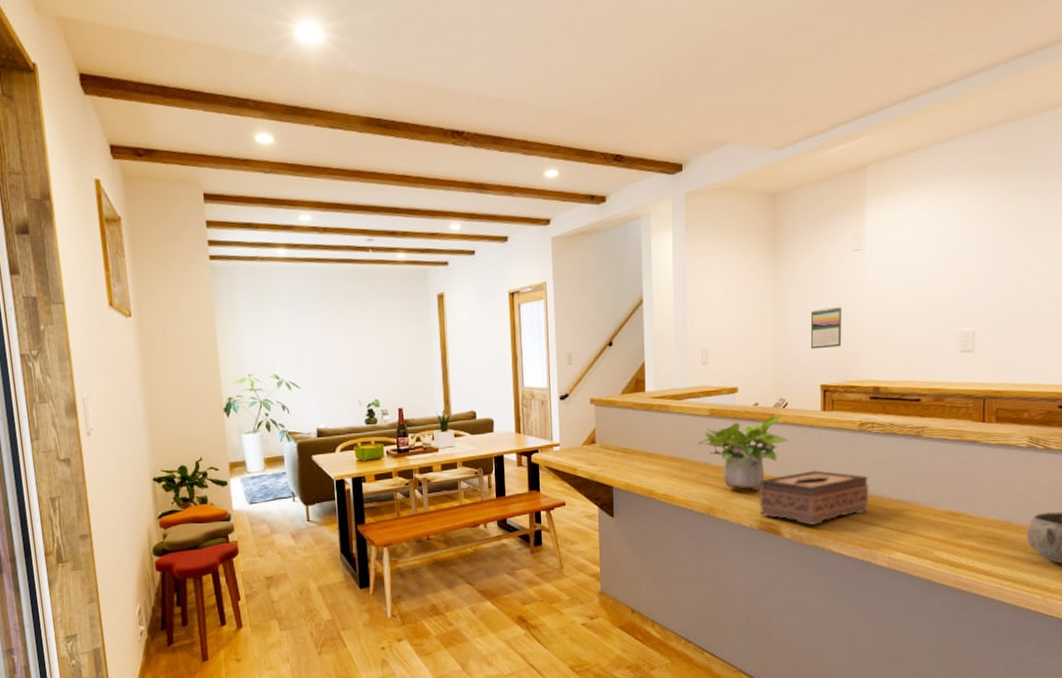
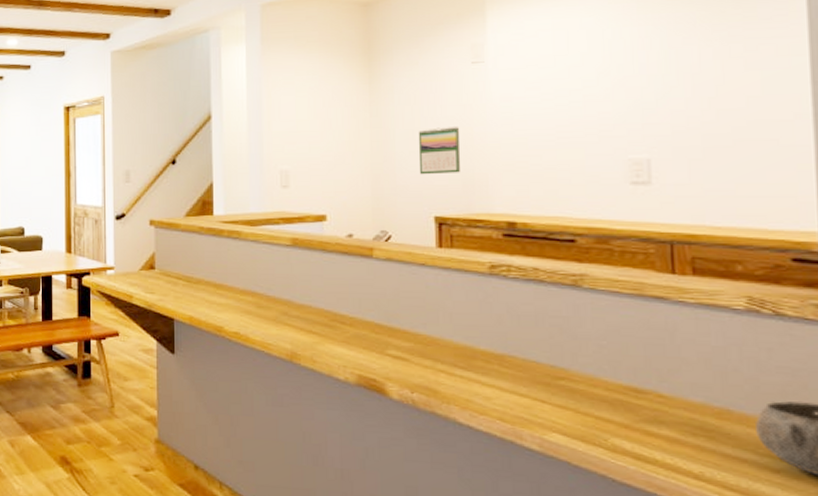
potted plant: present [697,415,788,492] -> none [276,250,393,339]
tissue box: present [758,470,869,525] -> none [355,319,508,386]

